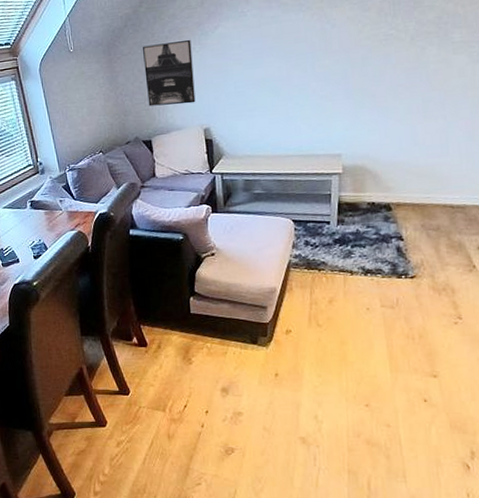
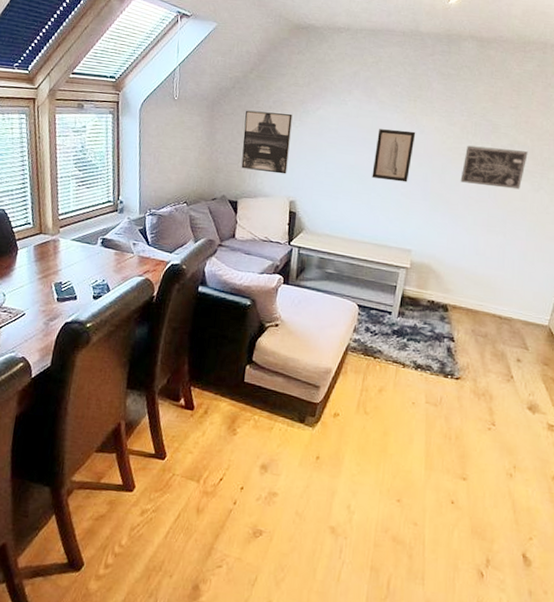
wall art: none [284,27,327,87] -> present [372,129,416,183]
wall art: none [384,20,461,71] -> present [460,145,528,190]

